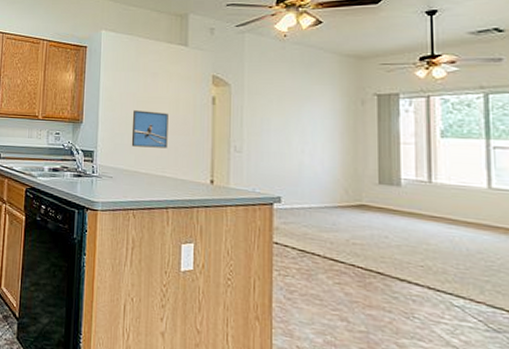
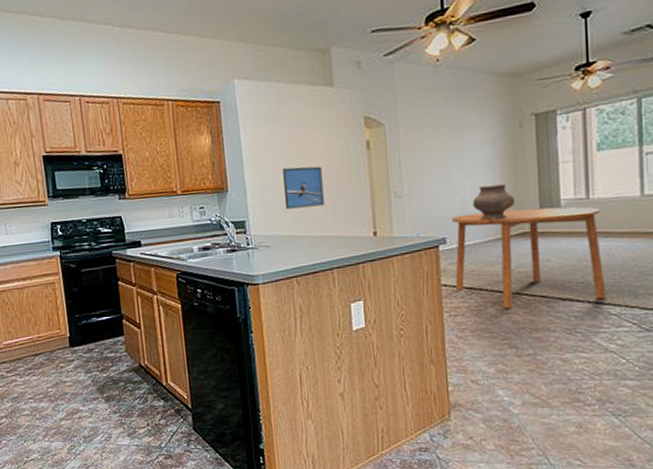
dining table: none [287,177,449,288] -> present [452,207,606,309]
ceramic pot: none [309,154,354,188] -> present [472,184,516,220]

